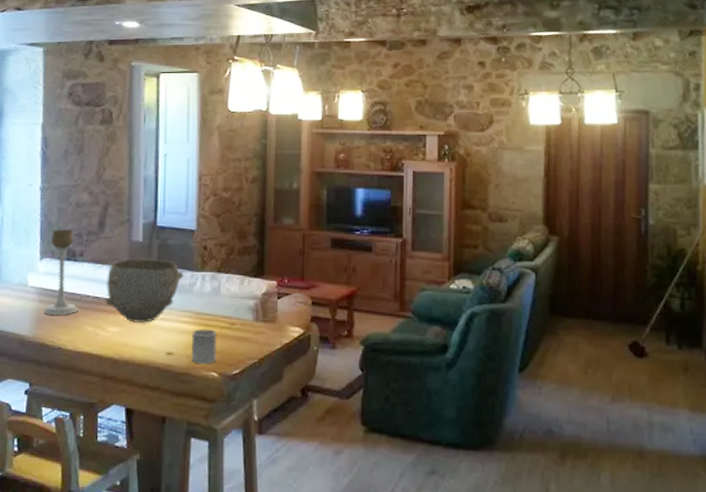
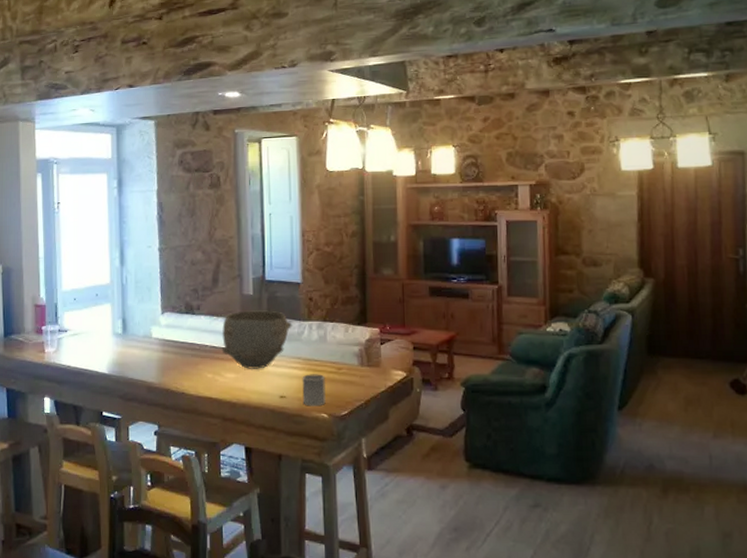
candle holder: present [43,229,78,315] -> none [167,285,198,363]

